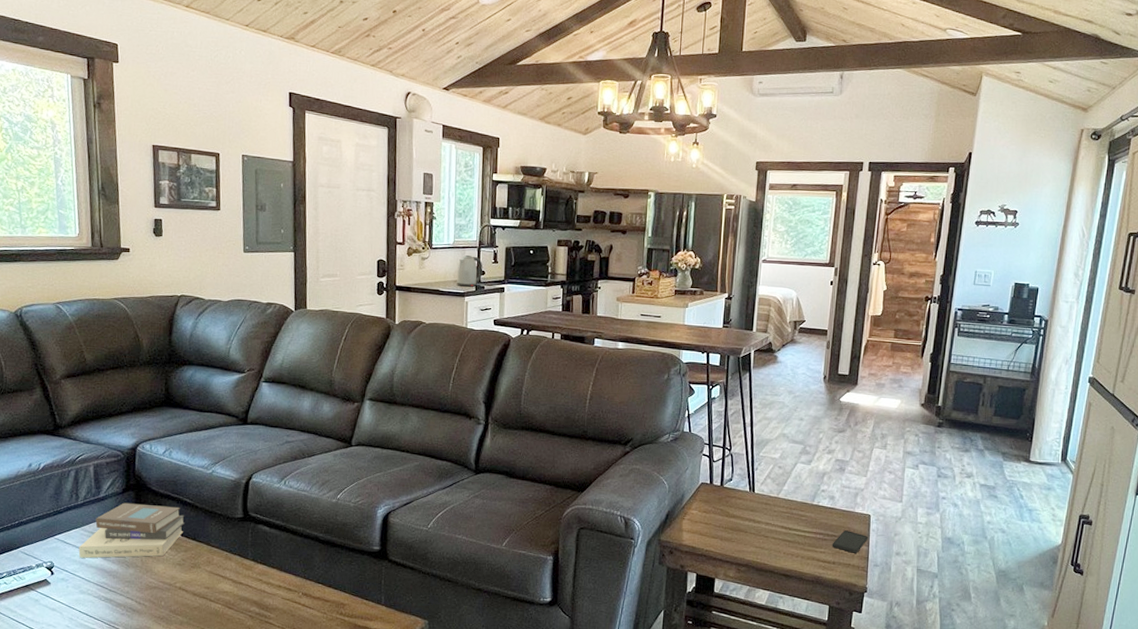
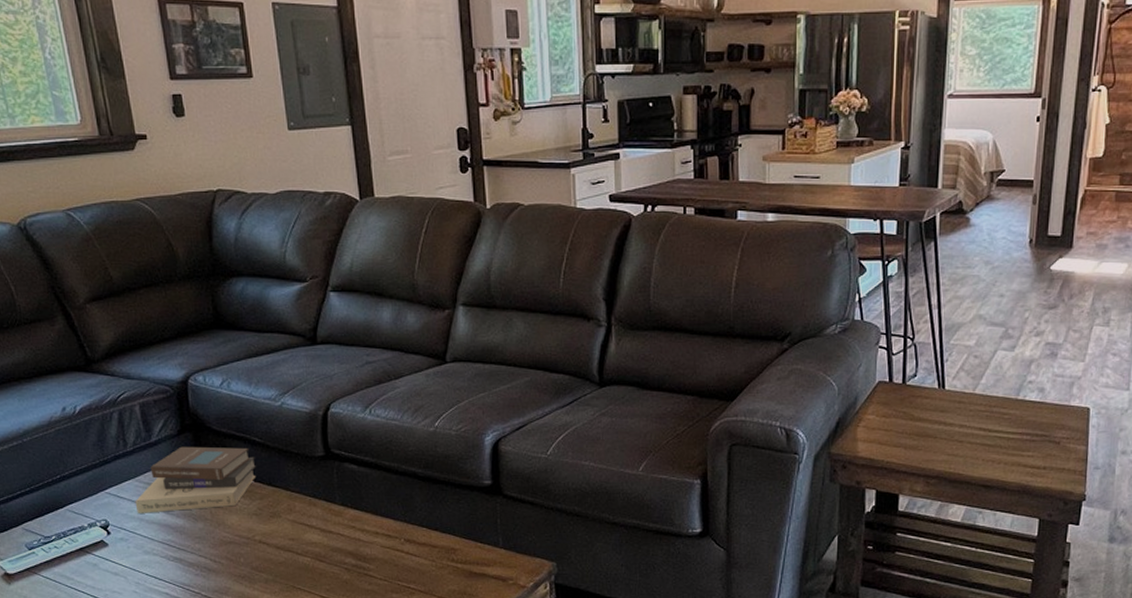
kettle: present [457,255,483,287] -> none [559,115,590,155]
mobile phone: present [832,530,869,553] -> none [1041,428,1088,455]

